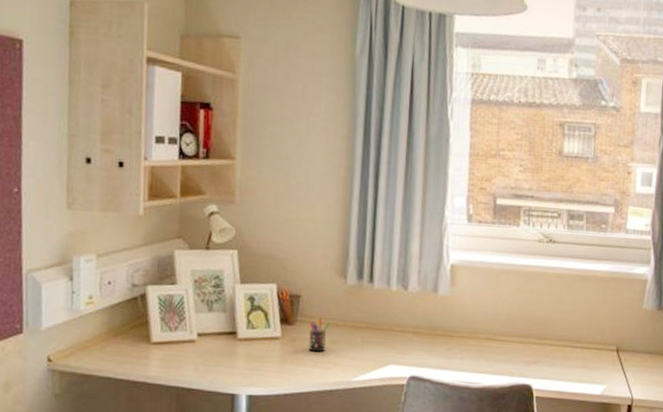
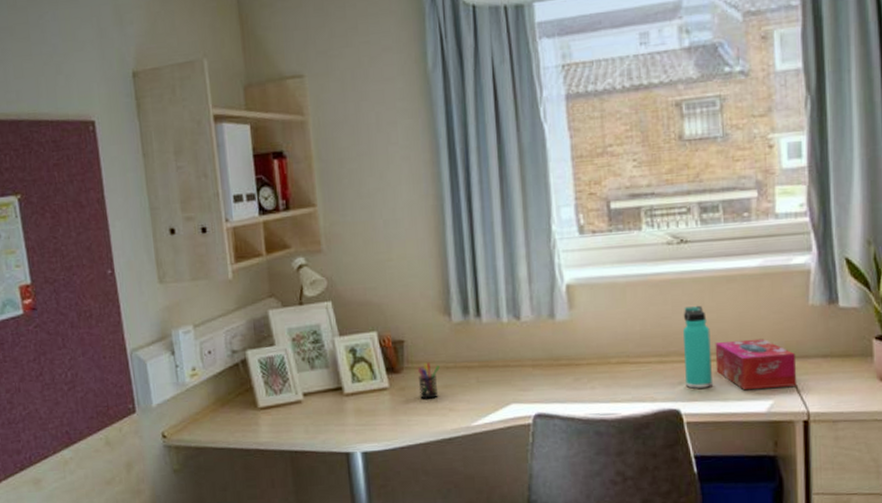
thermos bottle: none [539,297,564,369] -> present [682,305,712,389]
tissue box: none [565,331,628,375] -> present [715,338,796,391]

